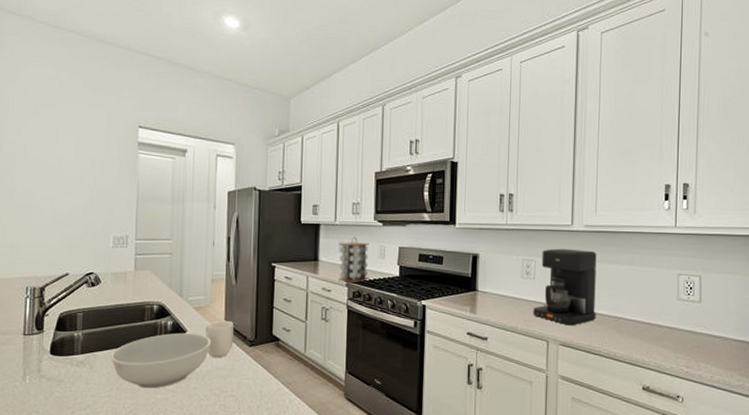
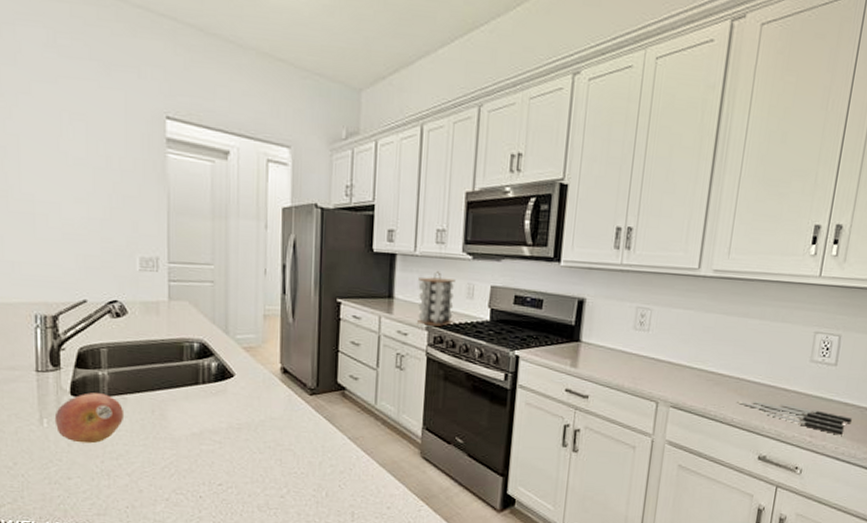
fruit: none [35,351,94,396] -> present [54,392,125,444]
bowl: present [111,332,212,389] -> none [144,376,265,439]
cup: present [206,320,234,358] -> none [257,363,292,407]
coffee maker: present [533,248,597,326] -> none [643,296,724,386]
knife: none [618,337,723,365] -> present [737,401,853,436]

